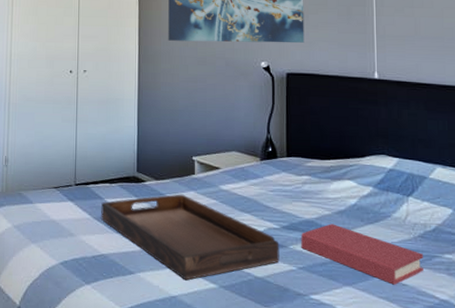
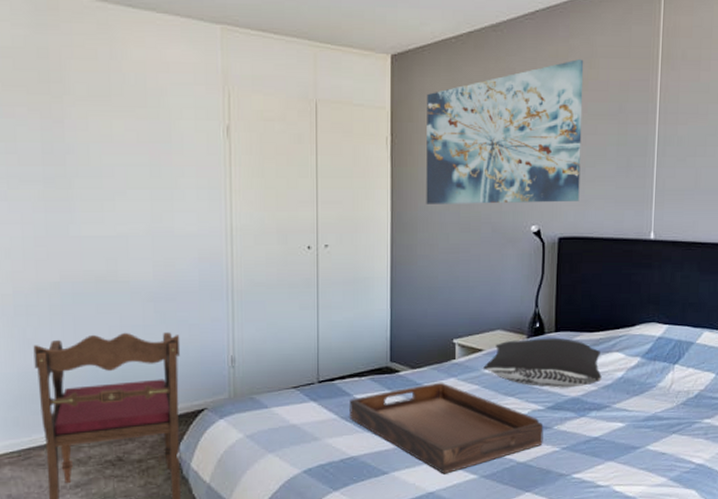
pillow: none [221,161,335,210] -> present [483,337,602,388]
hardback book: present [301,224,423,285] -> none [566,399,684,455]

